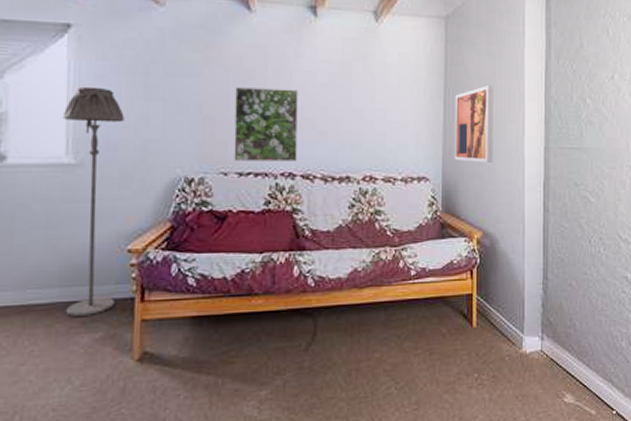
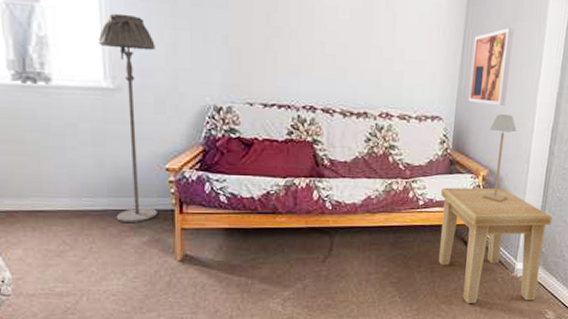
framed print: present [234,87,298,162] -> none [259,20,320,96]
side table: none [434,251,556,390] -> present [438,187,552,303]
table lamp: none [478,172,507,268] -> present [481,114,517,203]

